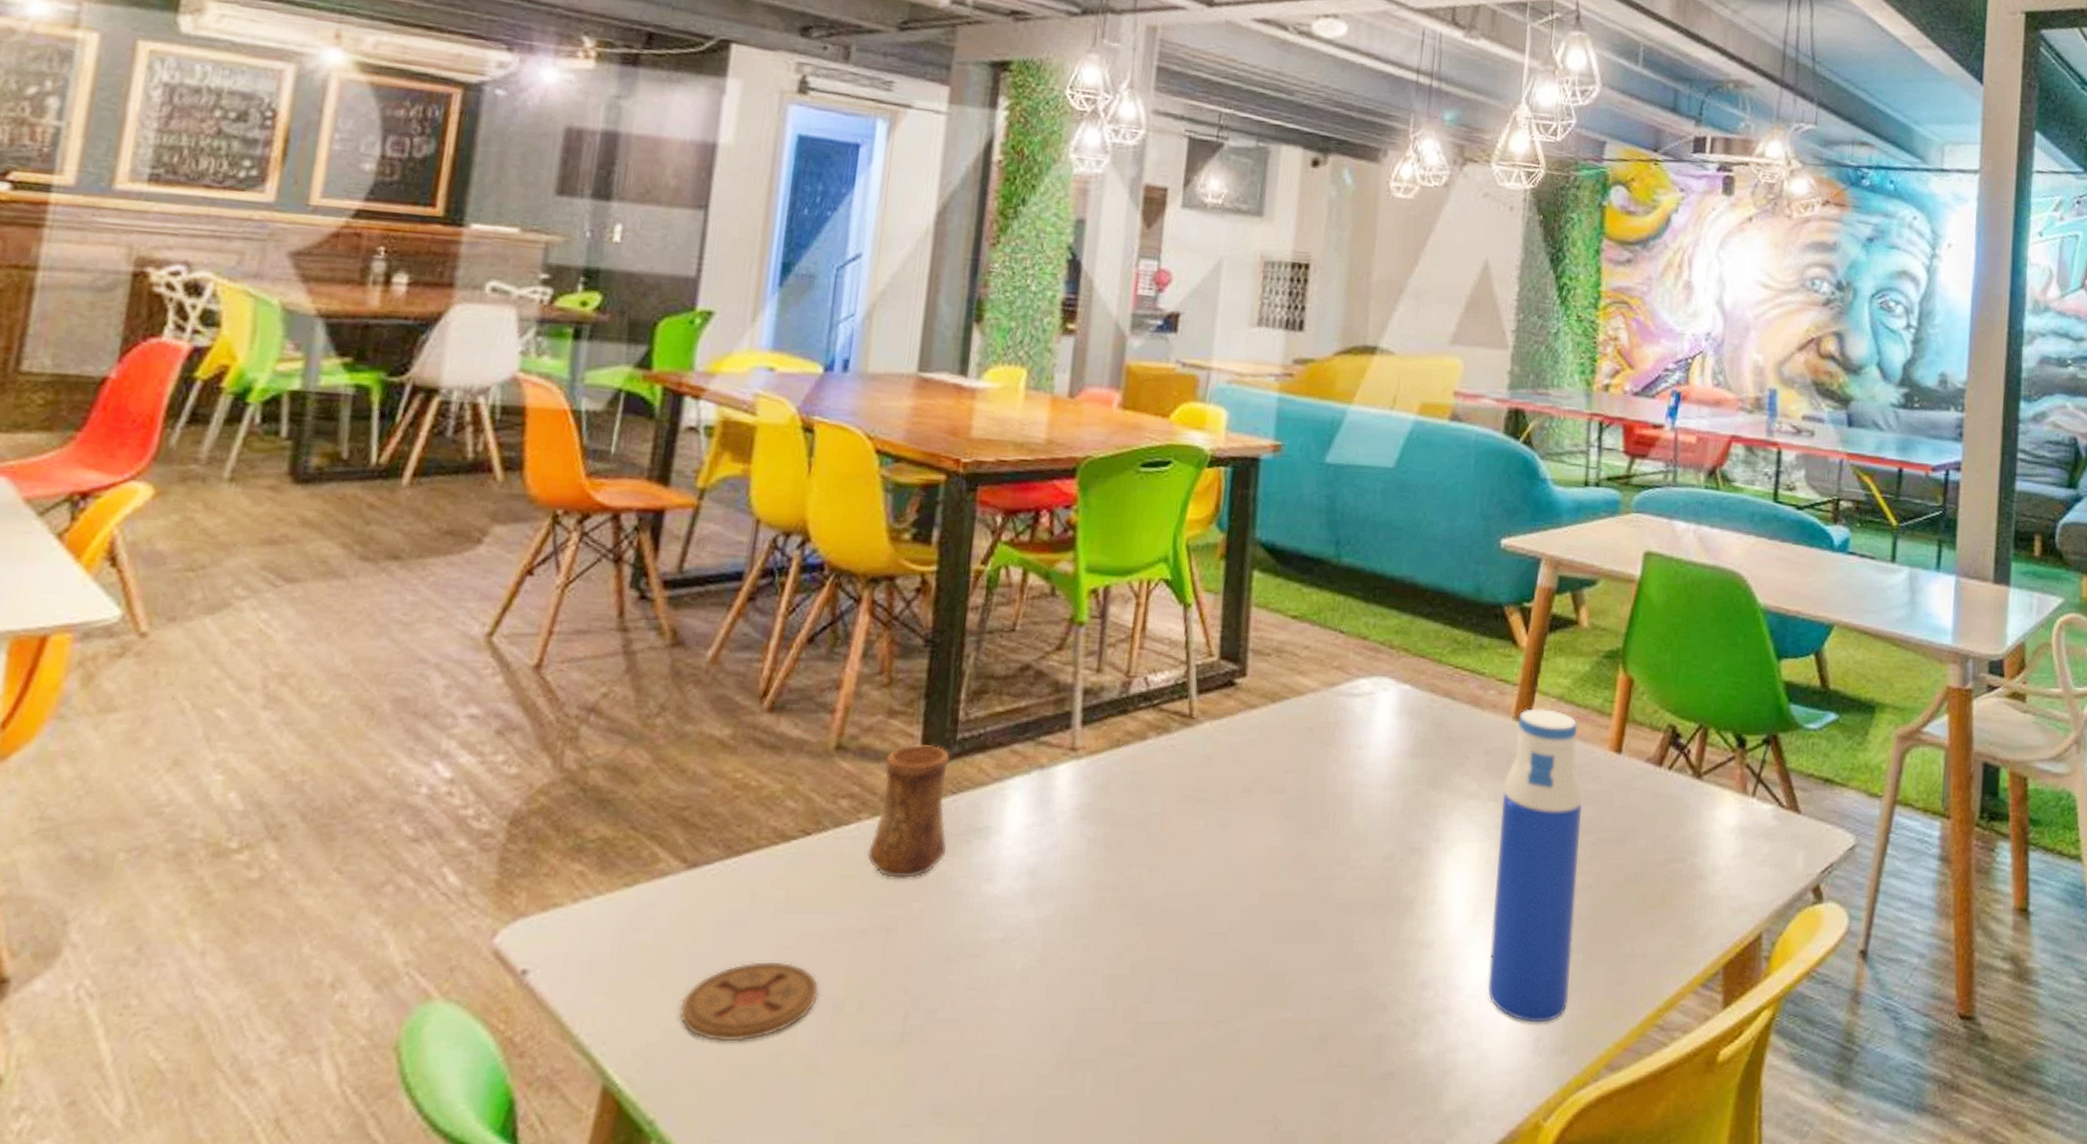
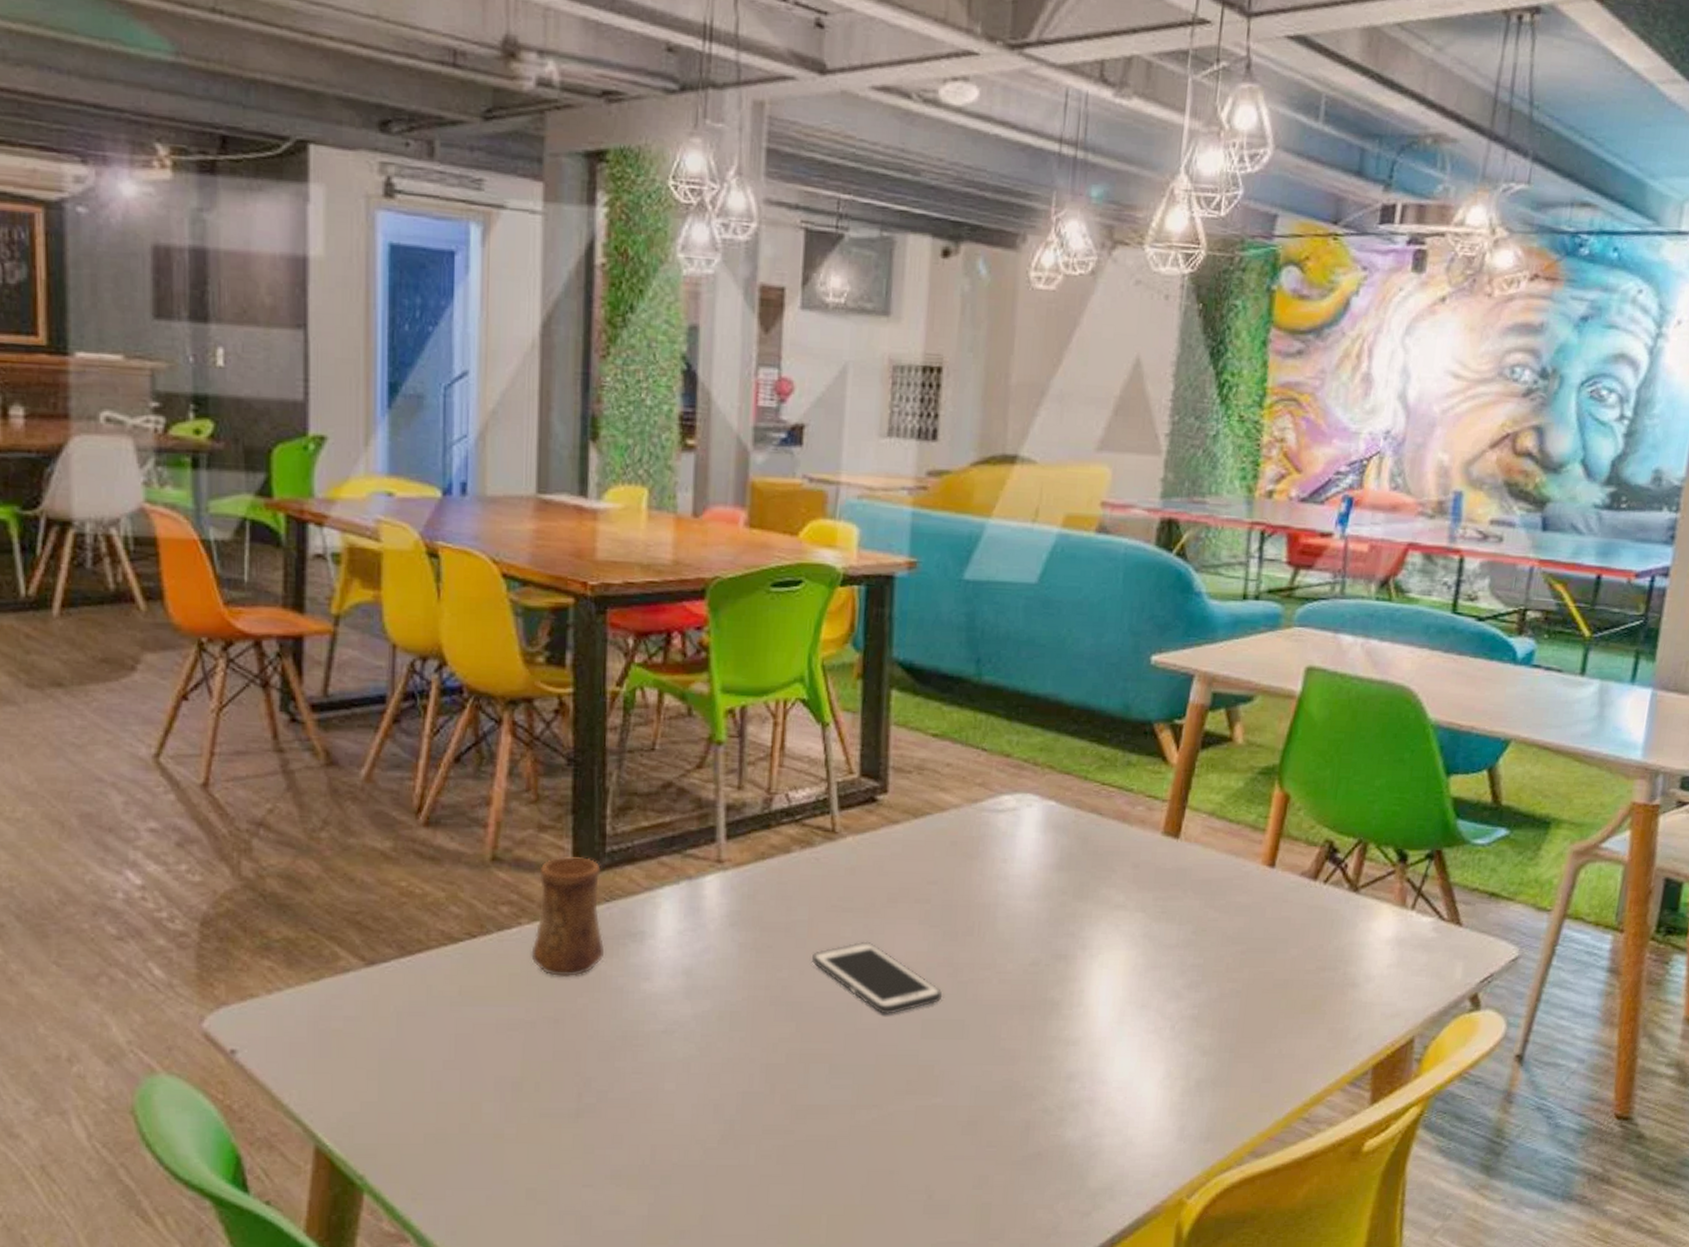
coaster: present [679,961,819,1042] -> none [375,1046,498,1114]
cell phone: none [1163,835,1295,916] -> present [812,941,942,1014]
water bottle: present [1487,708,1582,1023] -> none [1133,824,1233,1113]

